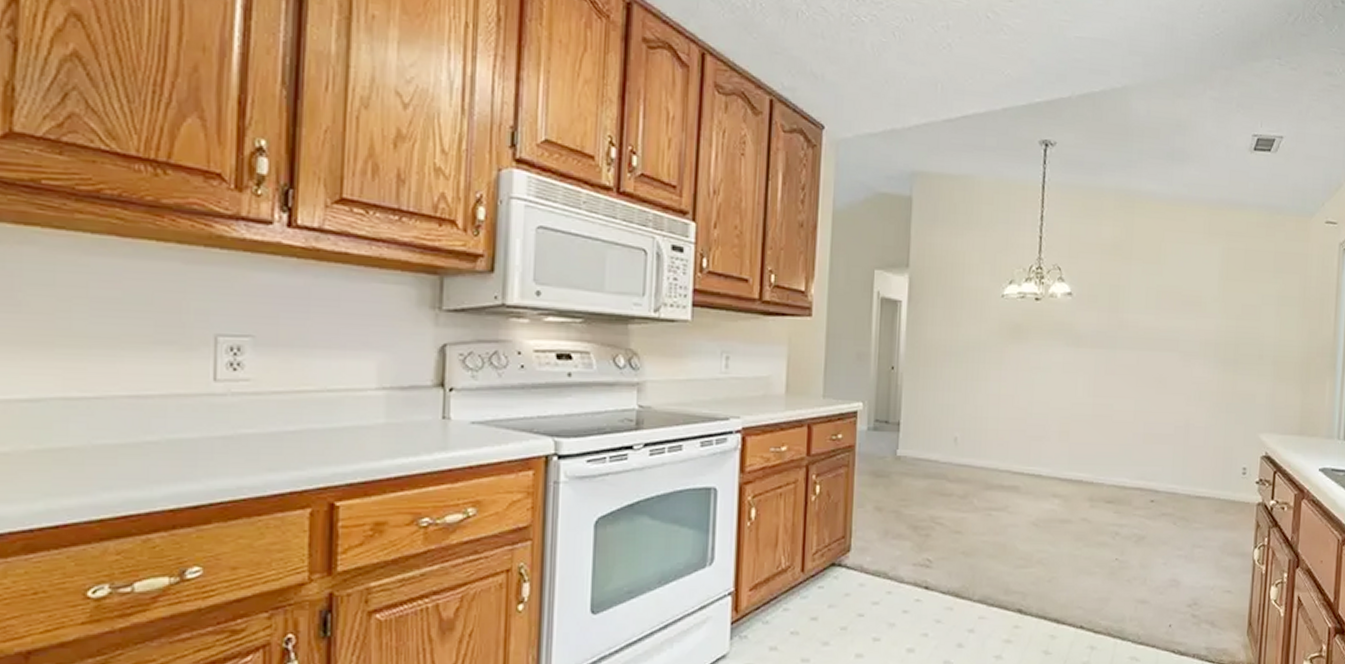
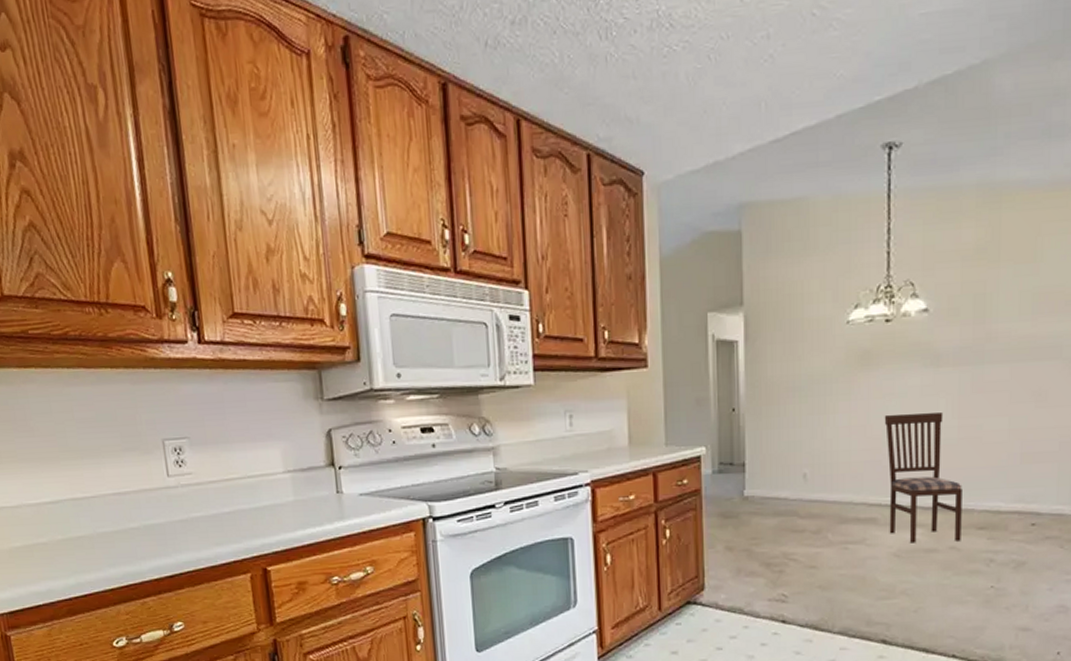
dining chair: none [1029,386,1095,513] -> present [884,413,962,543]

